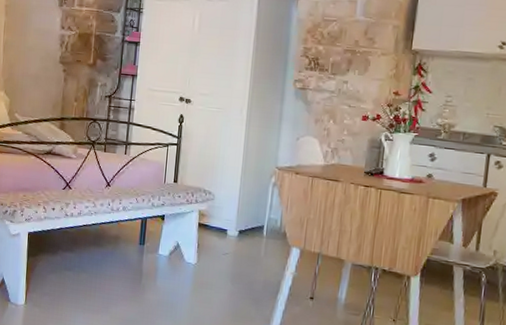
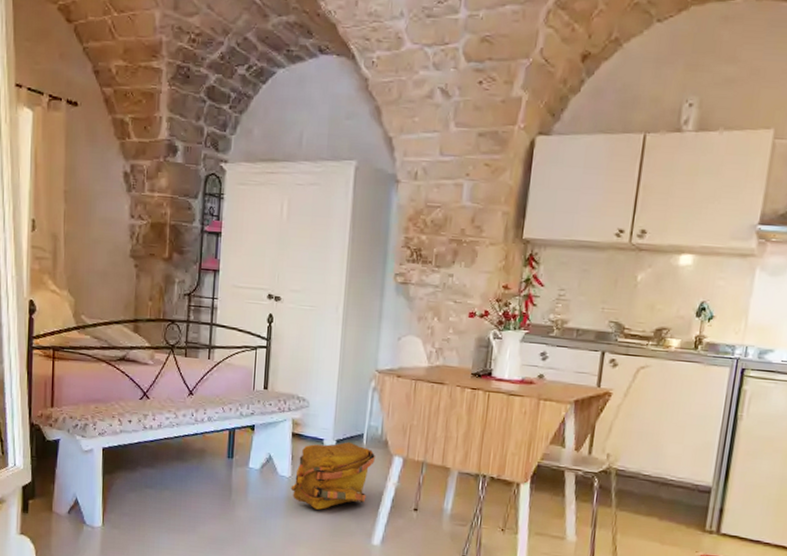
backpack: none [196,232,274,296] -> present [291,441,375,510]

